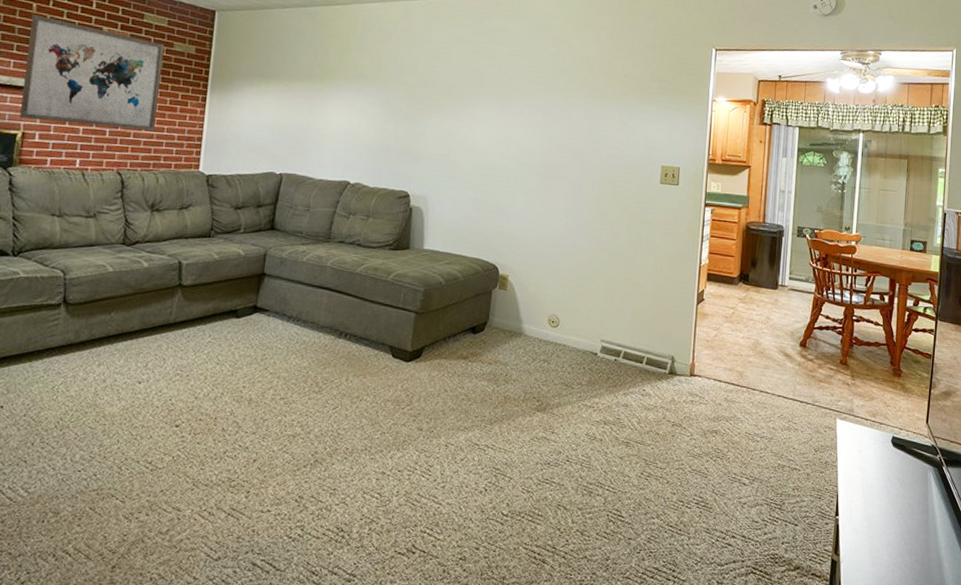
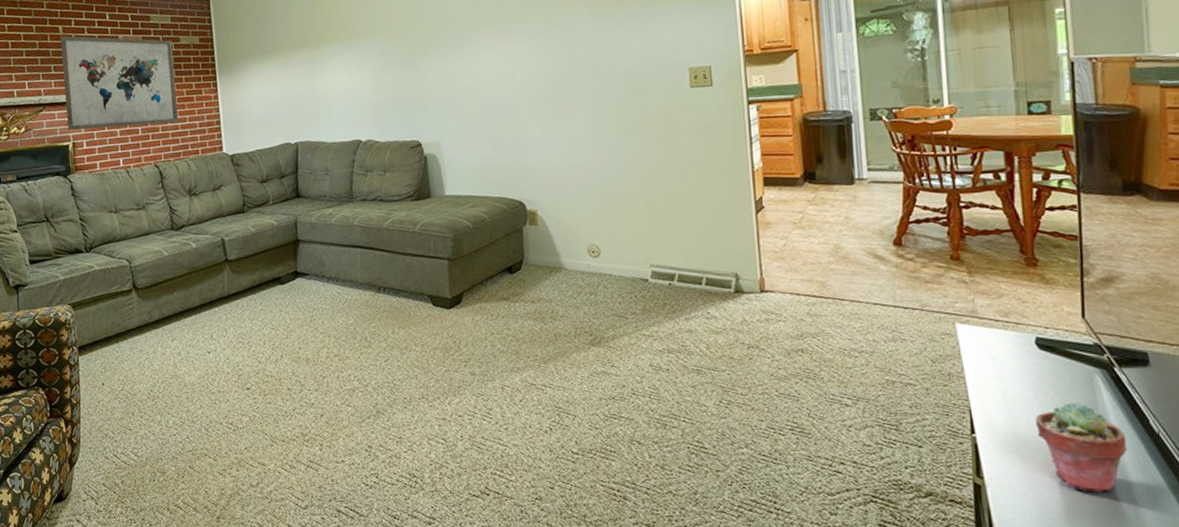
potted succulent: none [882,493,944,572] -> present [1035,402,1128,493]

